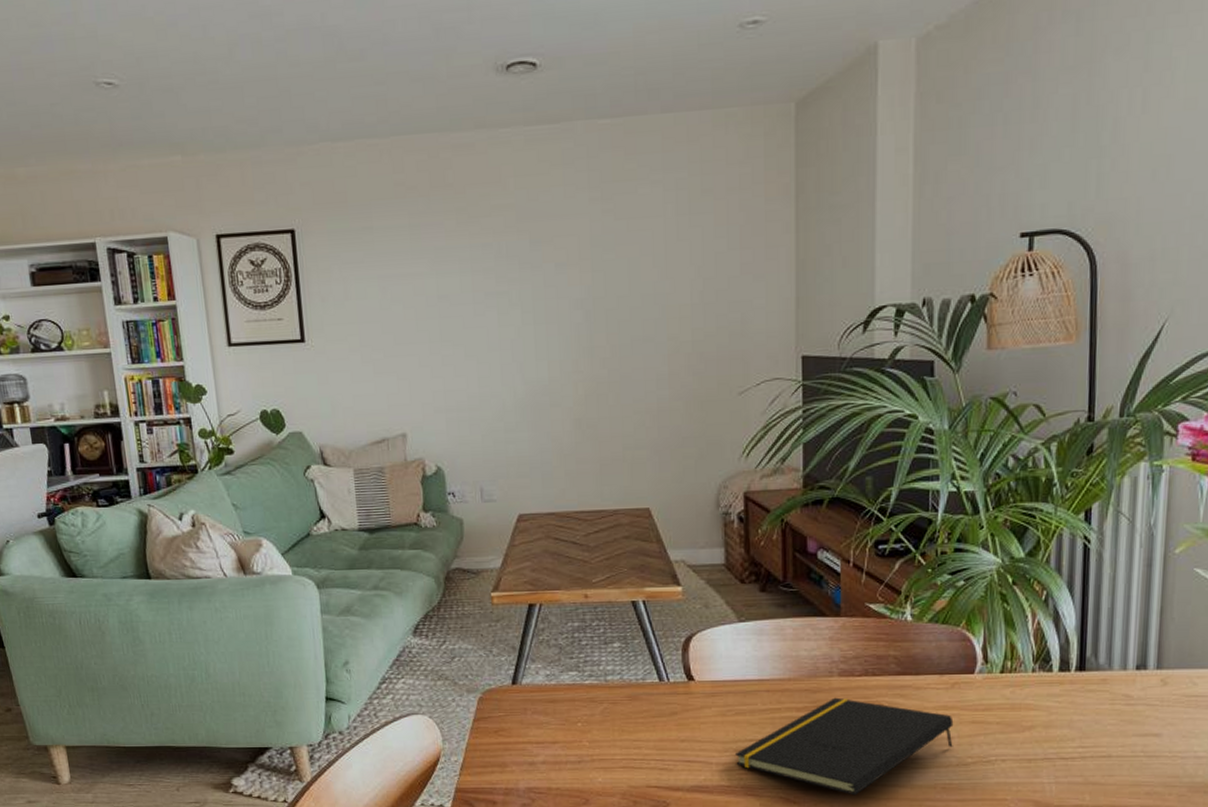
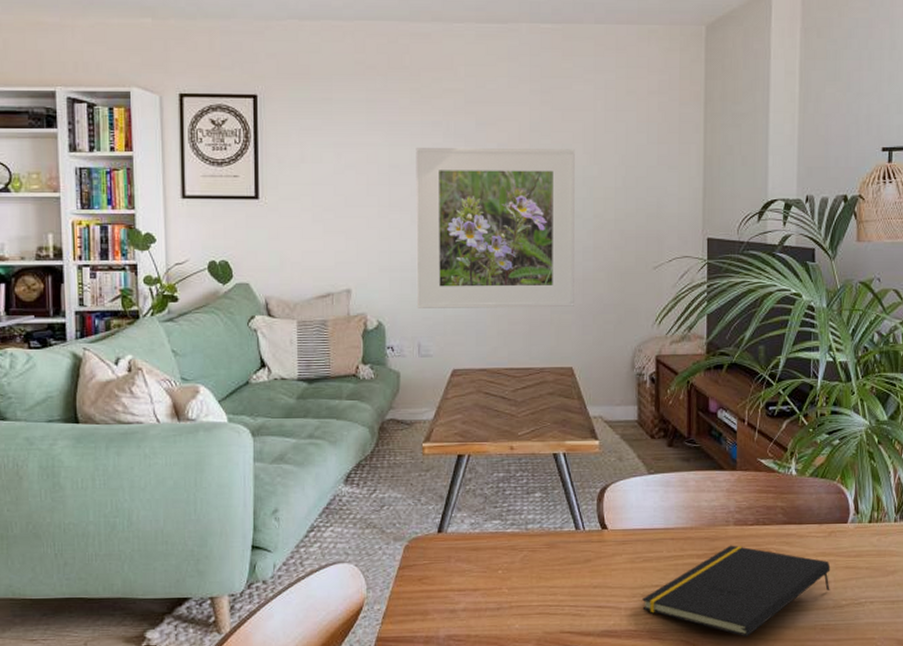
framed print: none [465,263,649,451] -> present [415,147,575,308]

